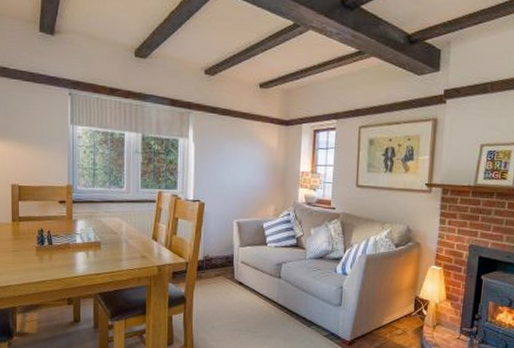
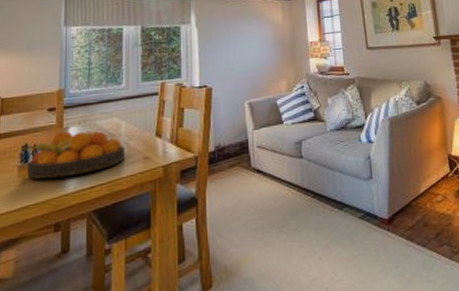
fruit bowl: none [42,223,125,262] -> present [27,130,125,179]

